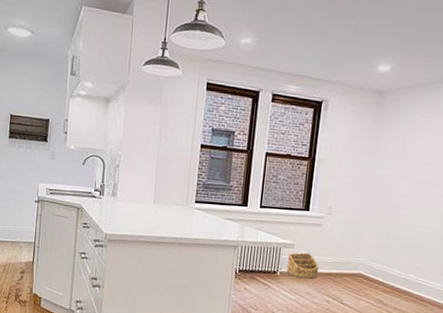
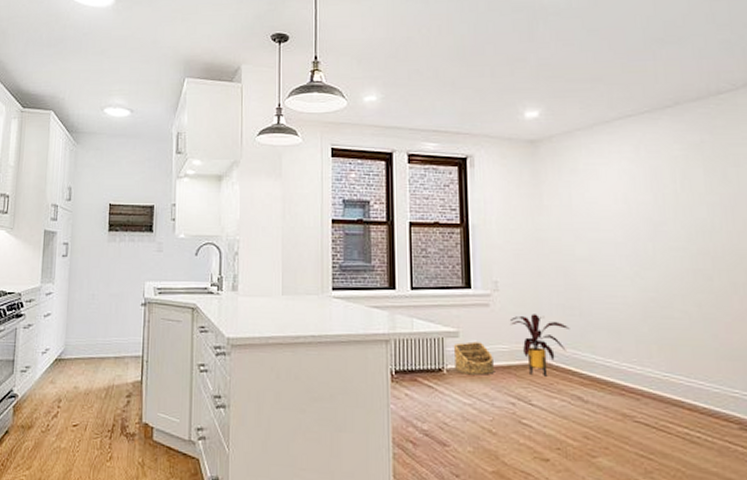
house plant: none [336,235,384,284] -> present [509,314,570,377]

